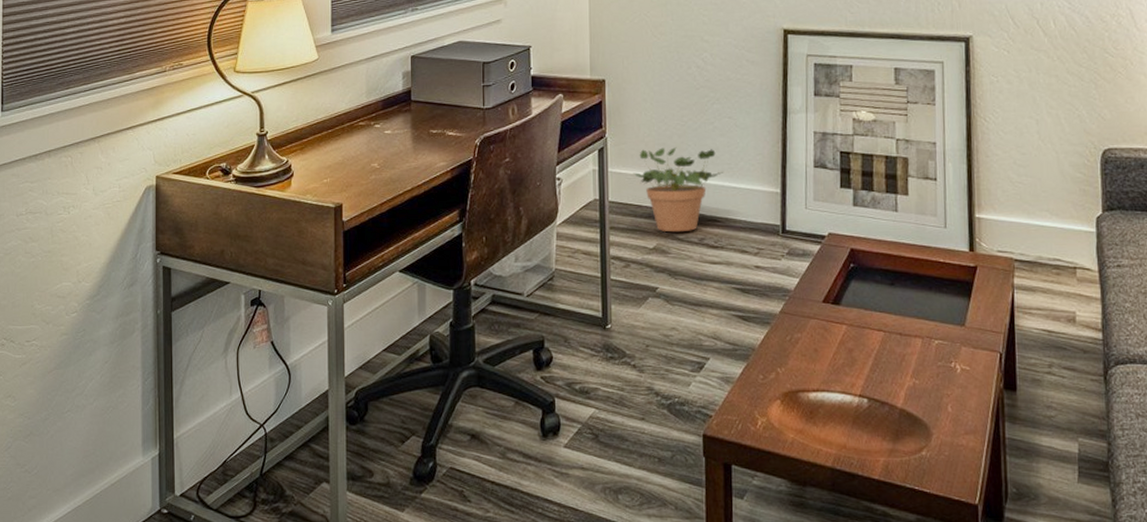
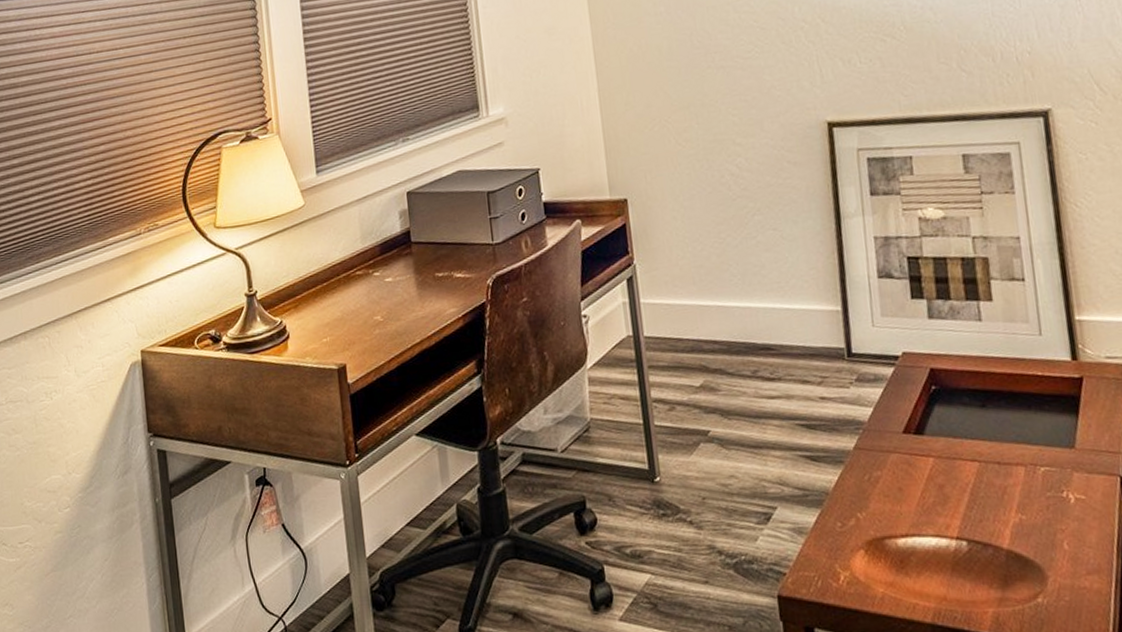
potted plant: present [633,147,724,233] -> none [669,267,774,367]

